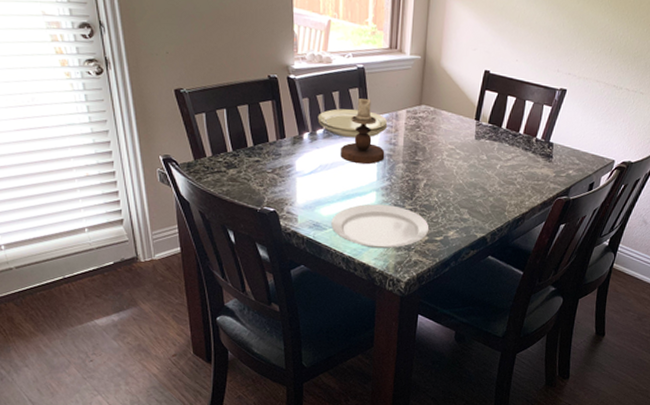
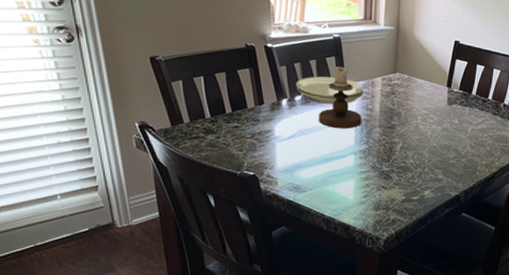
plate: present [331,204,430,249] -> none [311,166,406,209]

